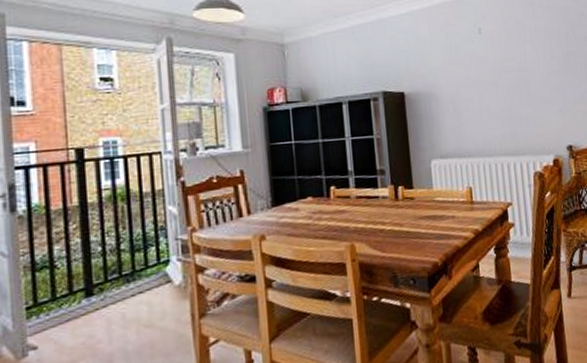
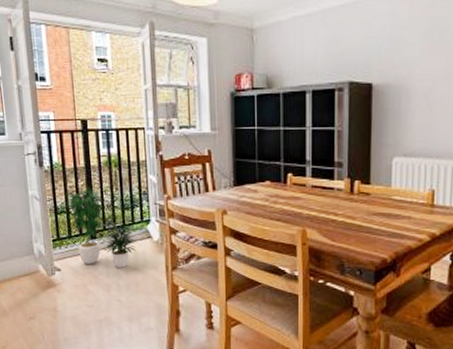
potted plant: none [49,229,153,333] -> present [66,185,138,269]

